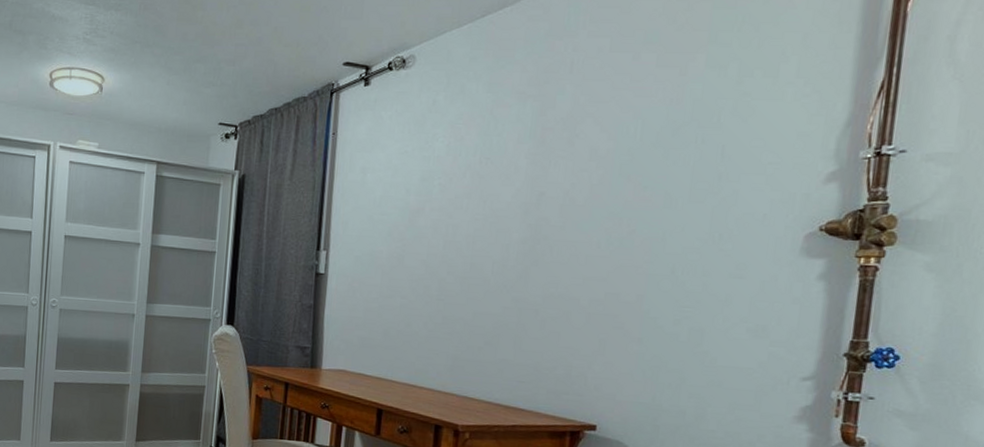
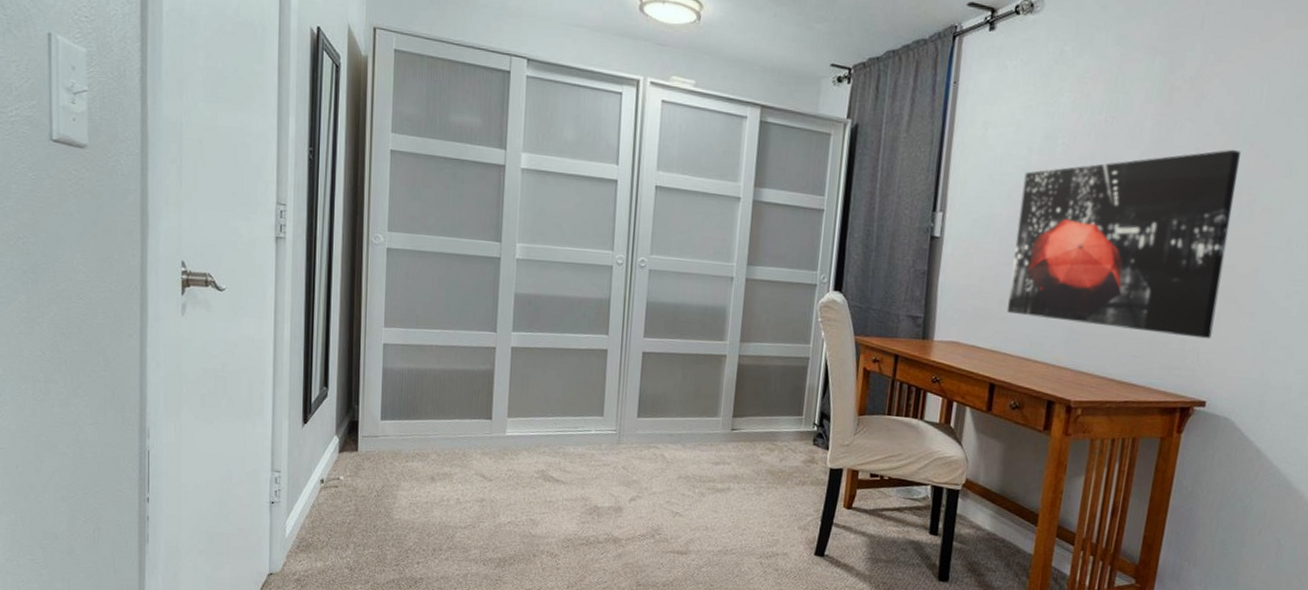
wall art: none [391,183,617,365] -> present [1006,149,1241,339]

